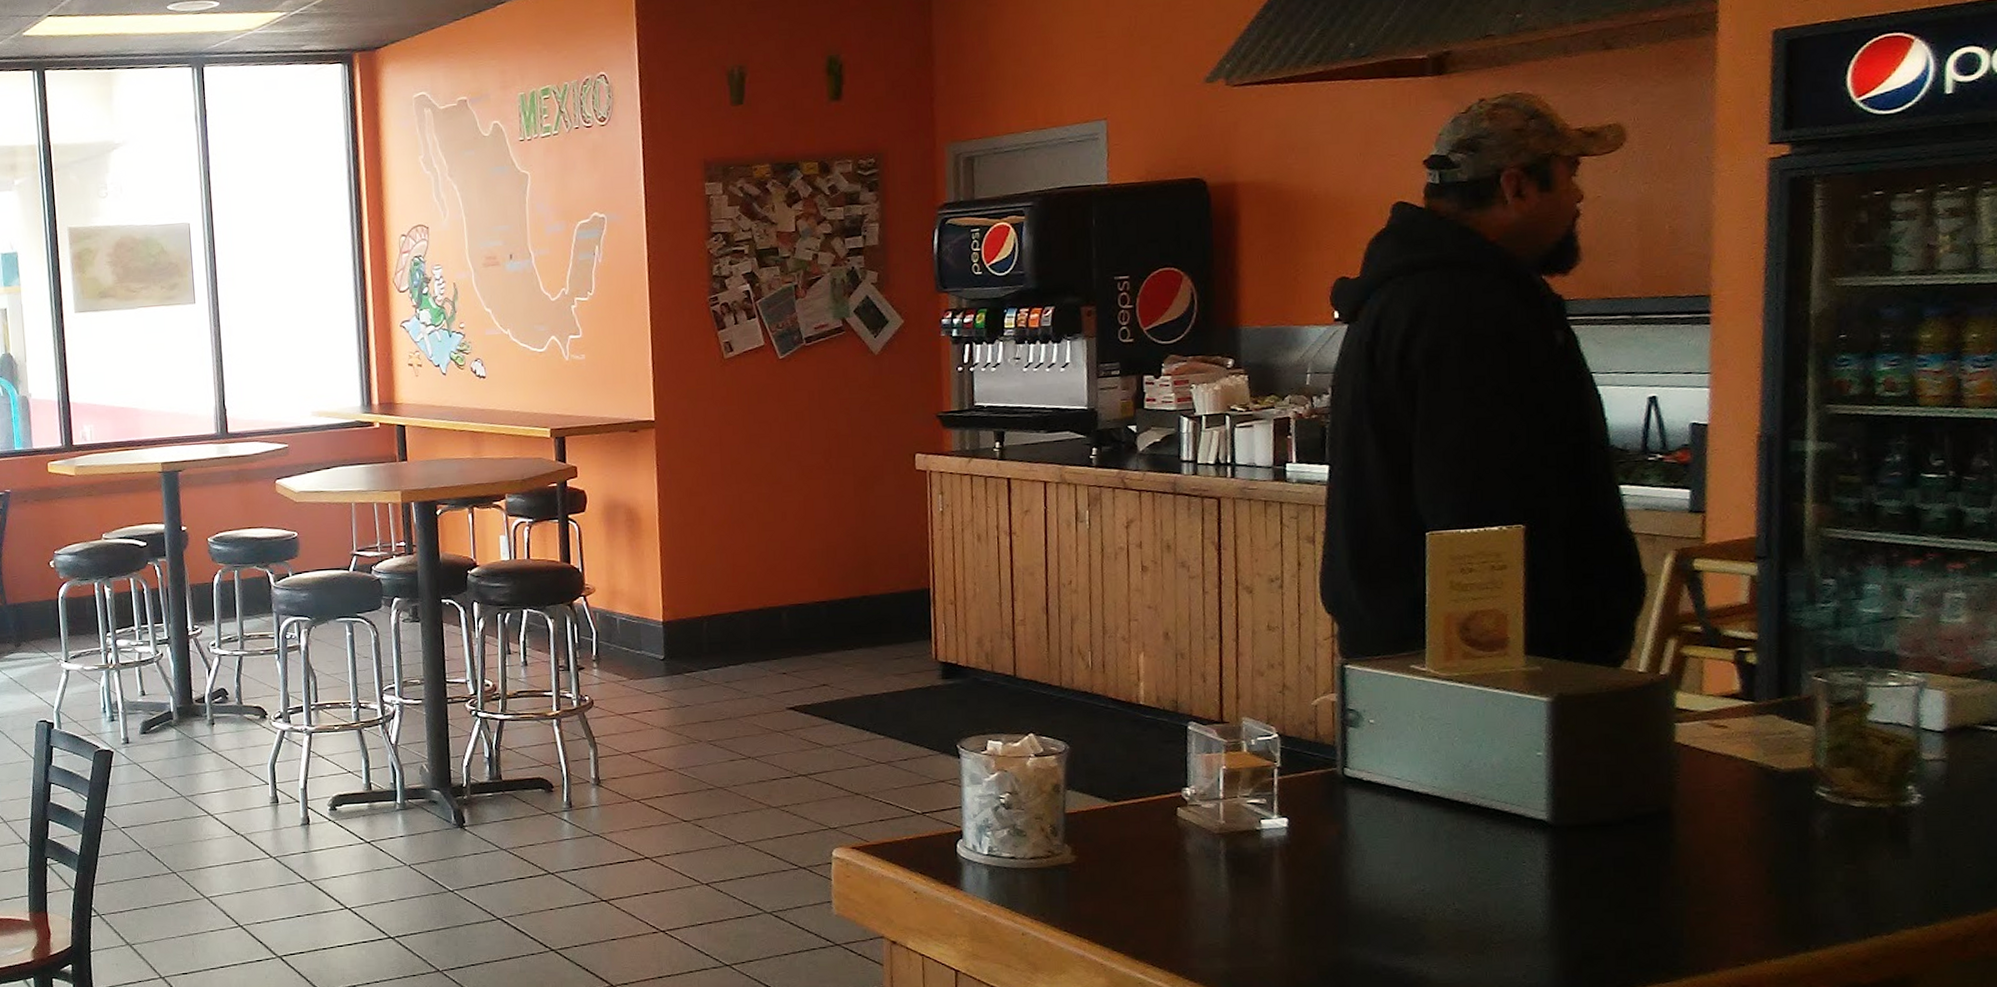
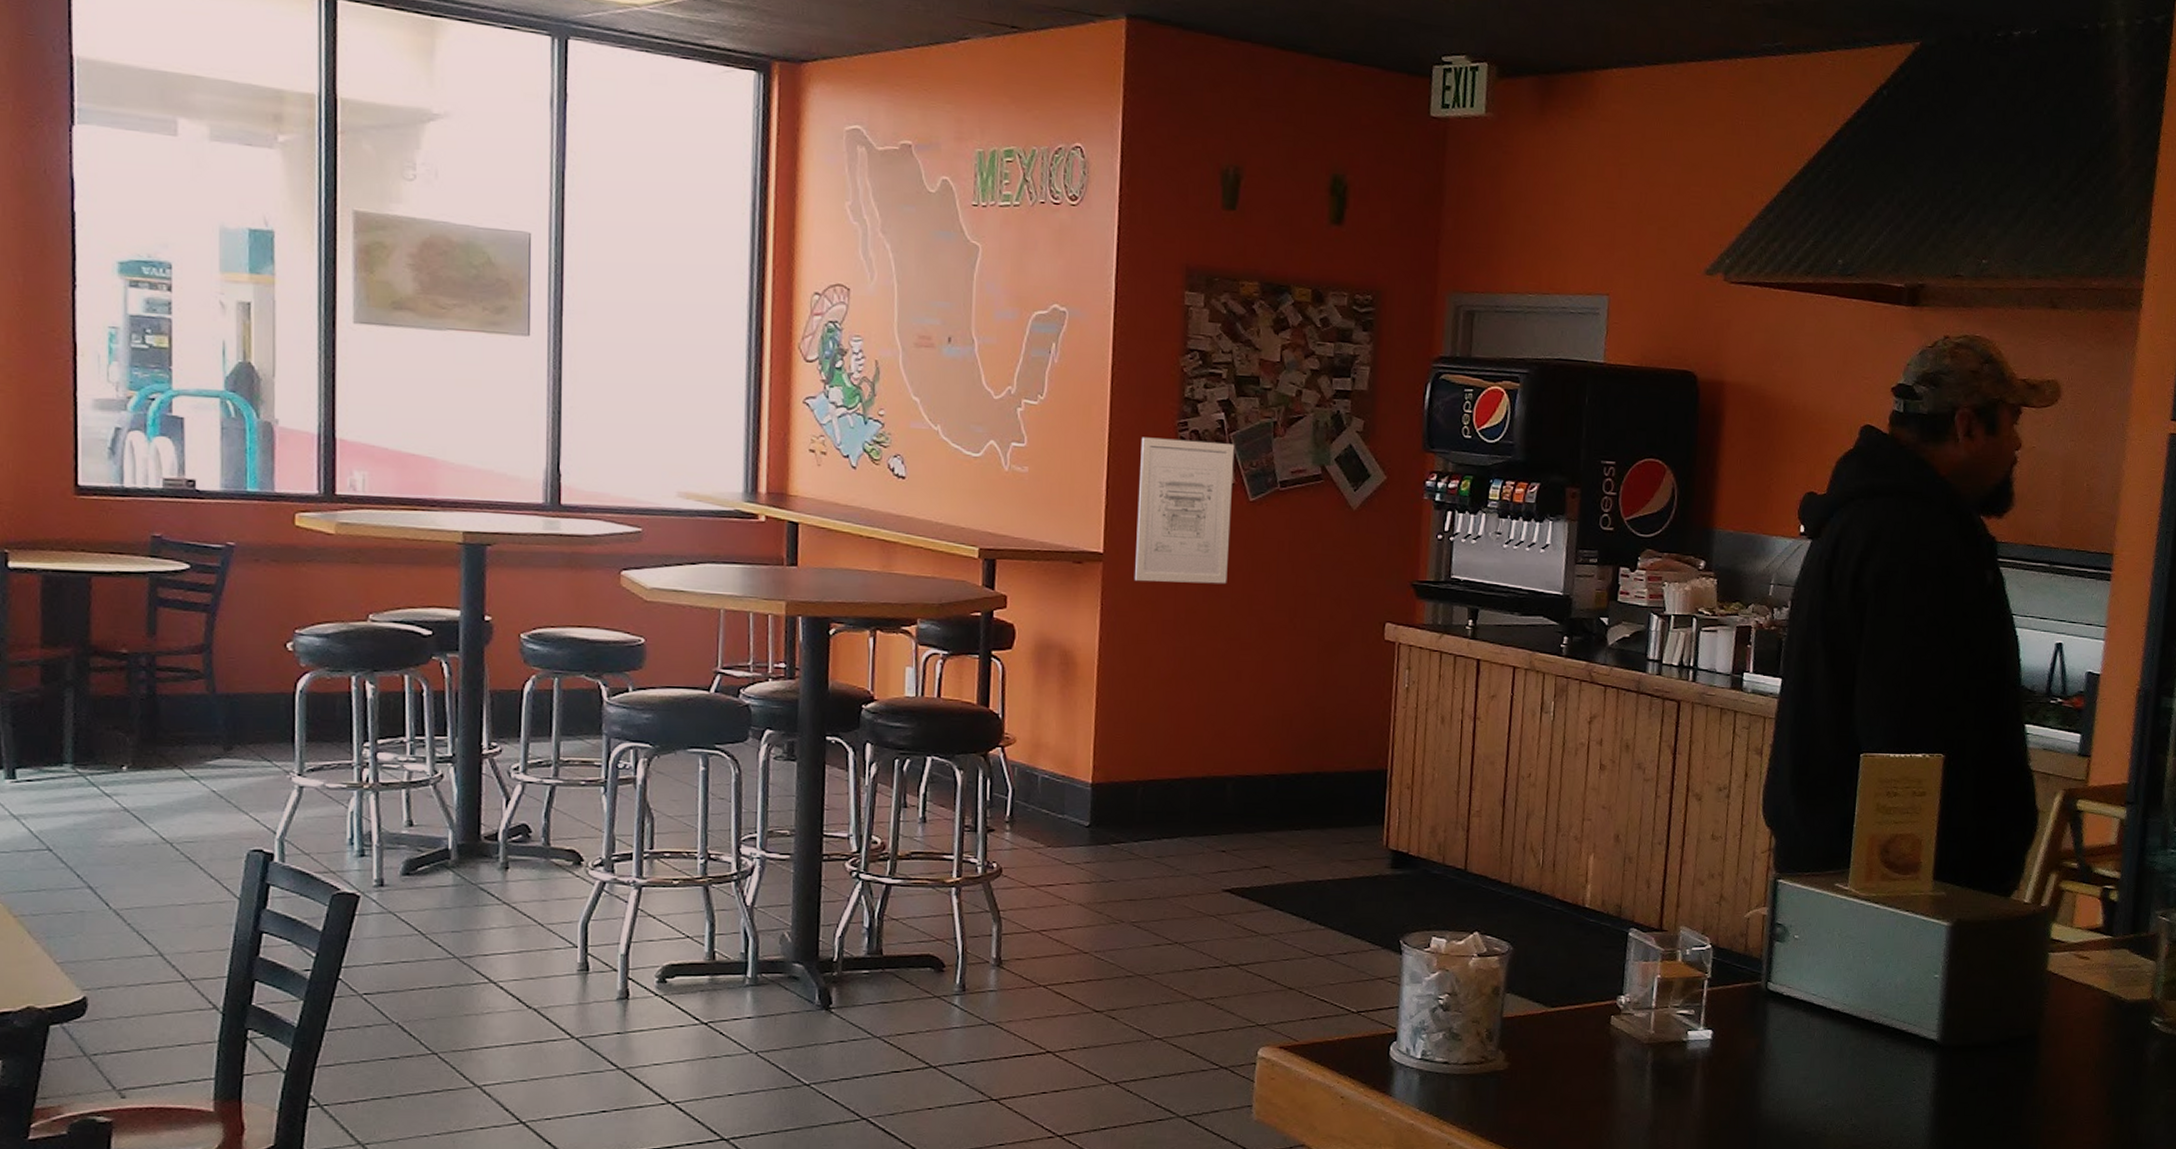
wall art: none [678,310,766,442] -> present [1134,437,1235,584]

